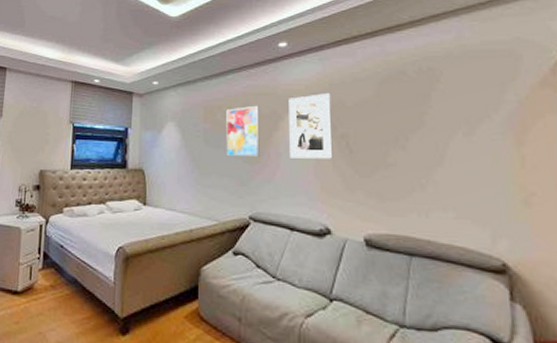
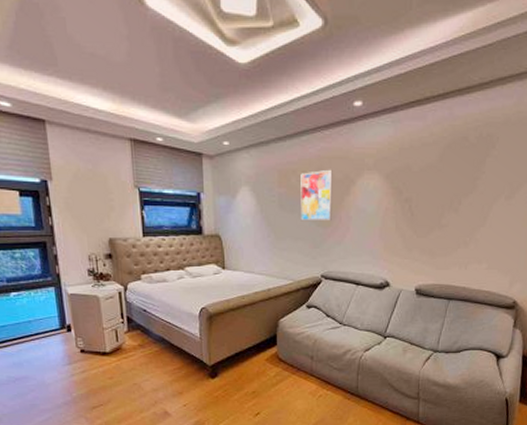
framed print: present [288,93,333,159] -> none [359,158,400,222]

